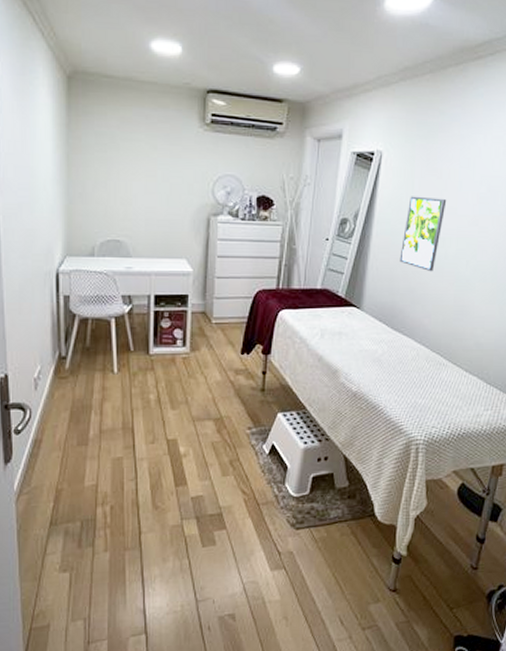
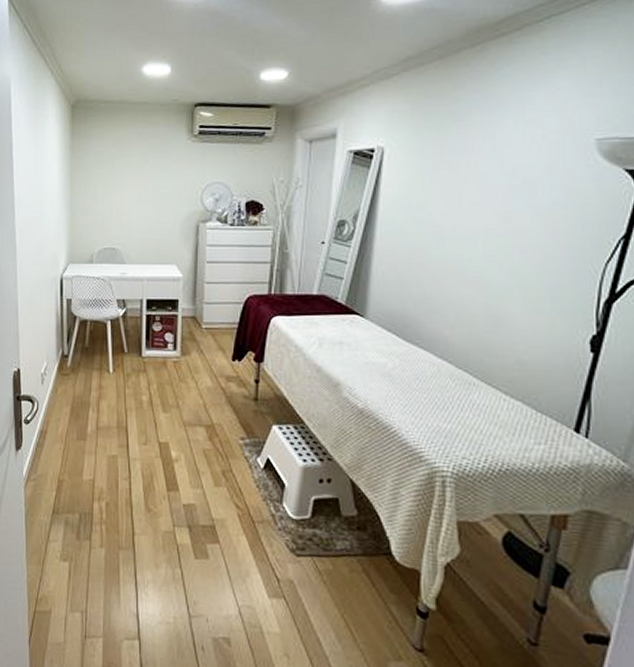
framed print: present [399,196,447,272] -> none [410,192,468,277]

